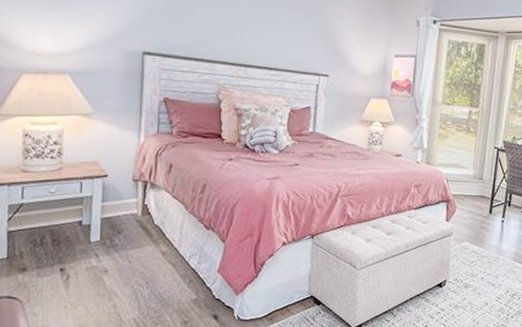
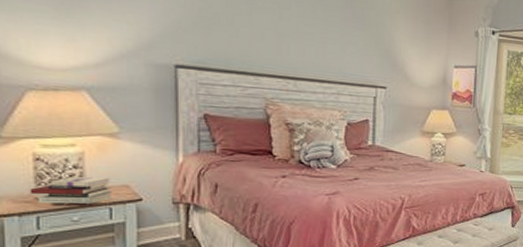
books: none [18,151,84,179] -> present [29,175,112,205]

